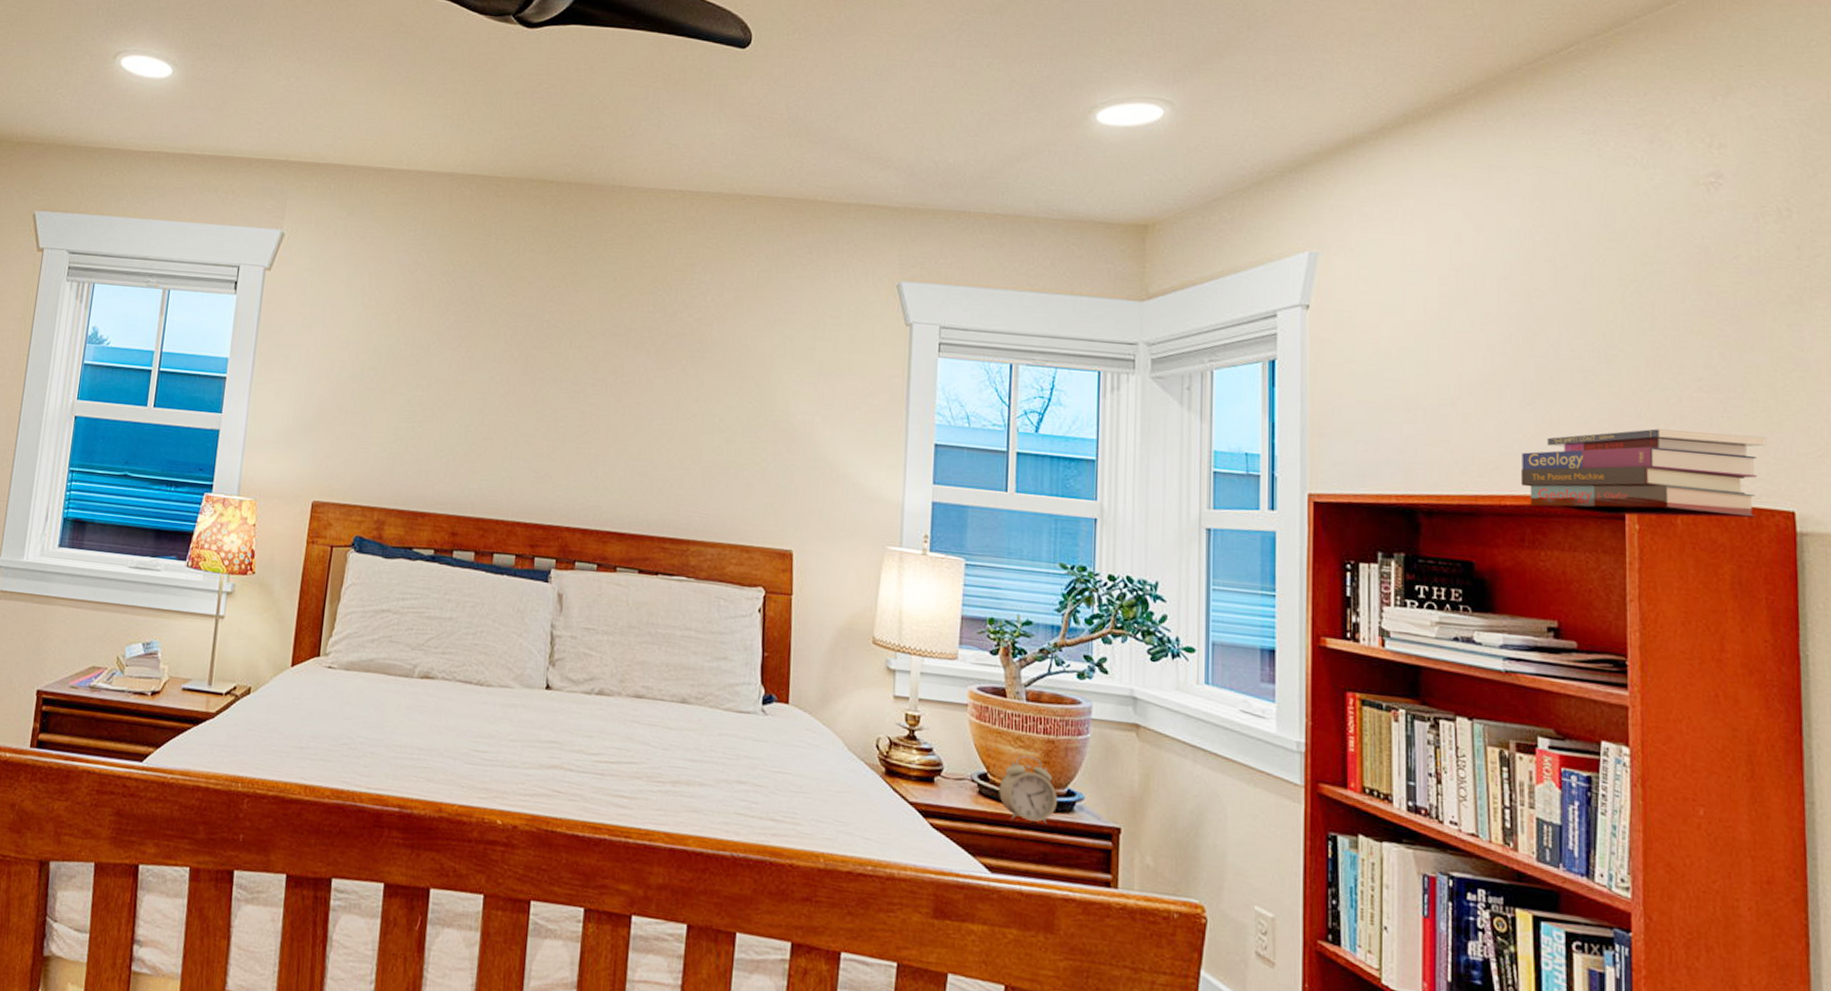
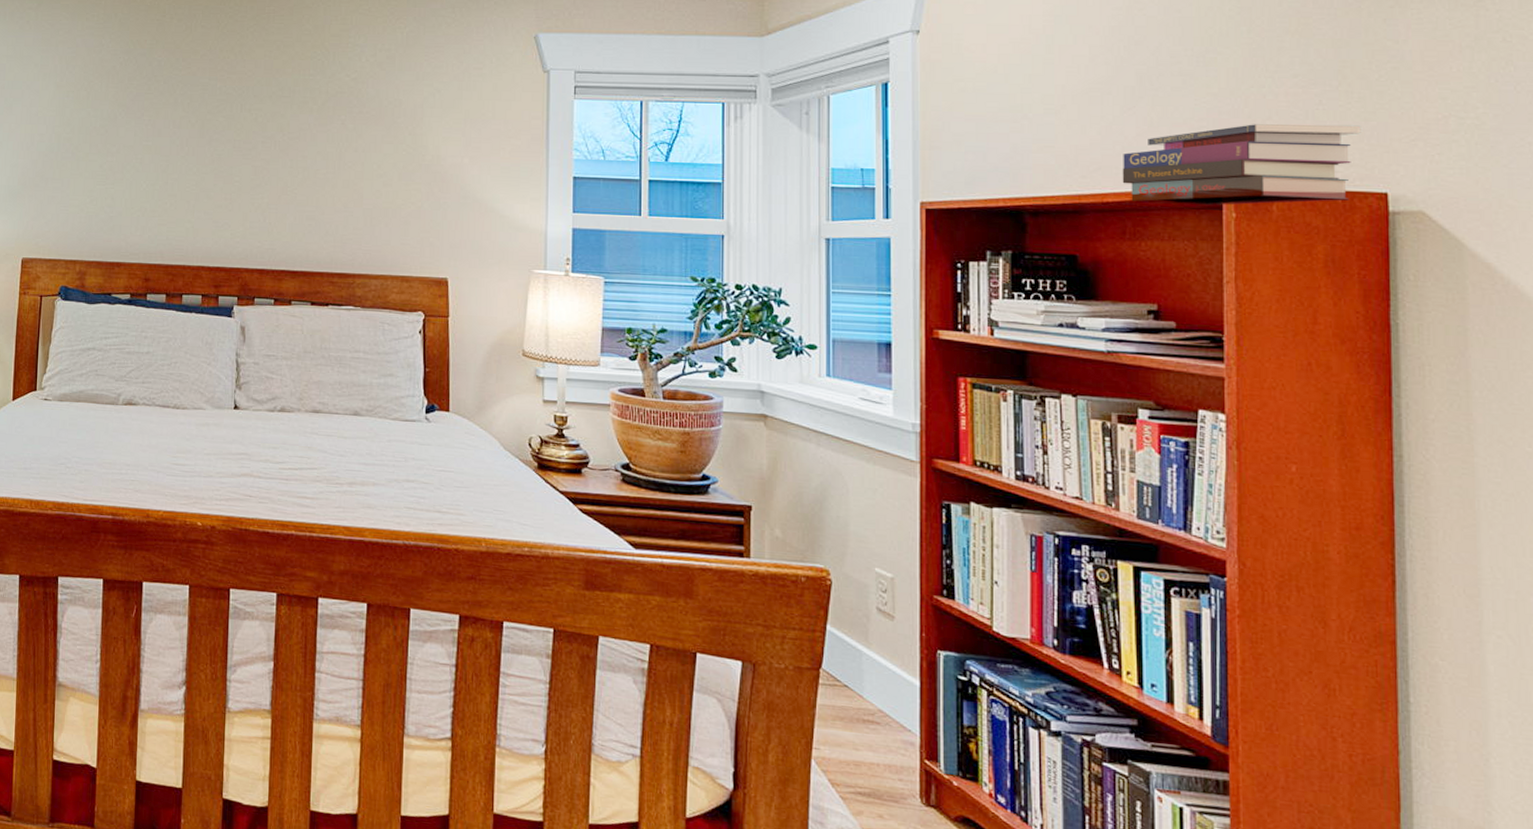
alarm clock: present [999,755,1057,824] -> none [640,446,693,505]

